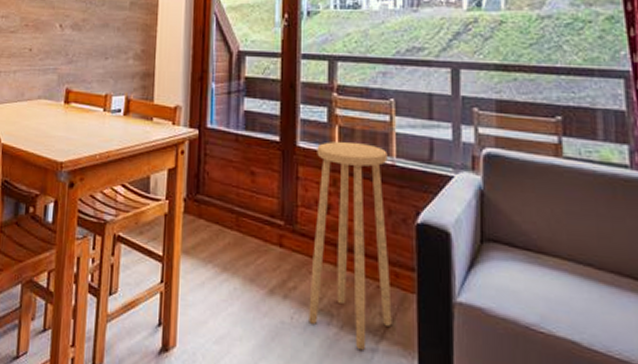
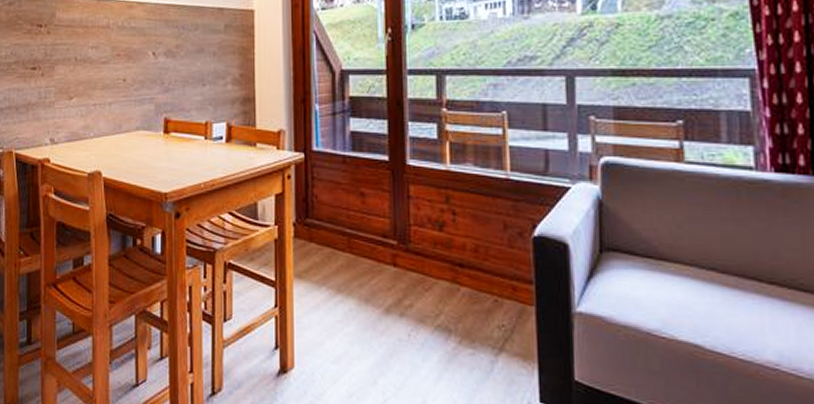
stool: present [309,141,392,351] -> none [426,158,511,364]

